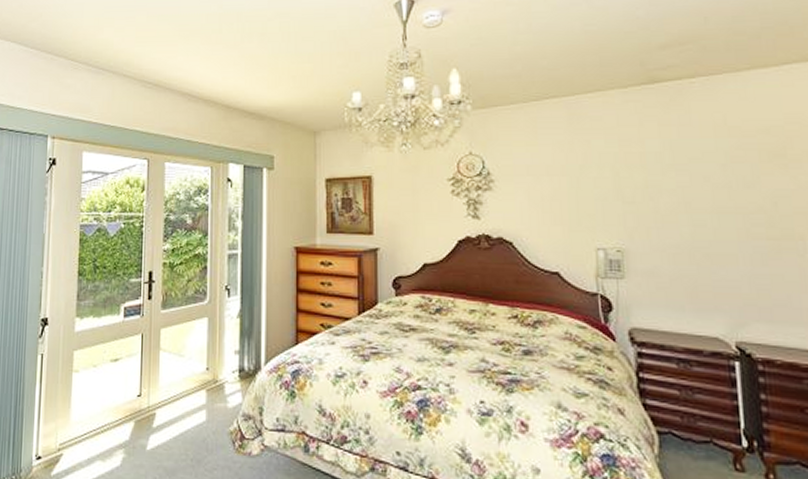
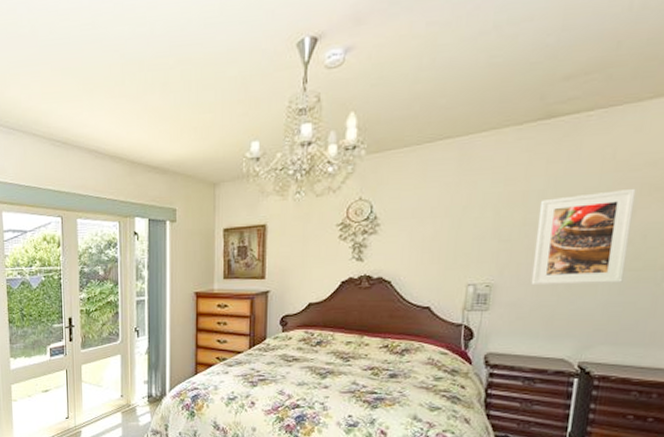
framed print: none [660,155,764,253] -> present [531,189,636,286]

